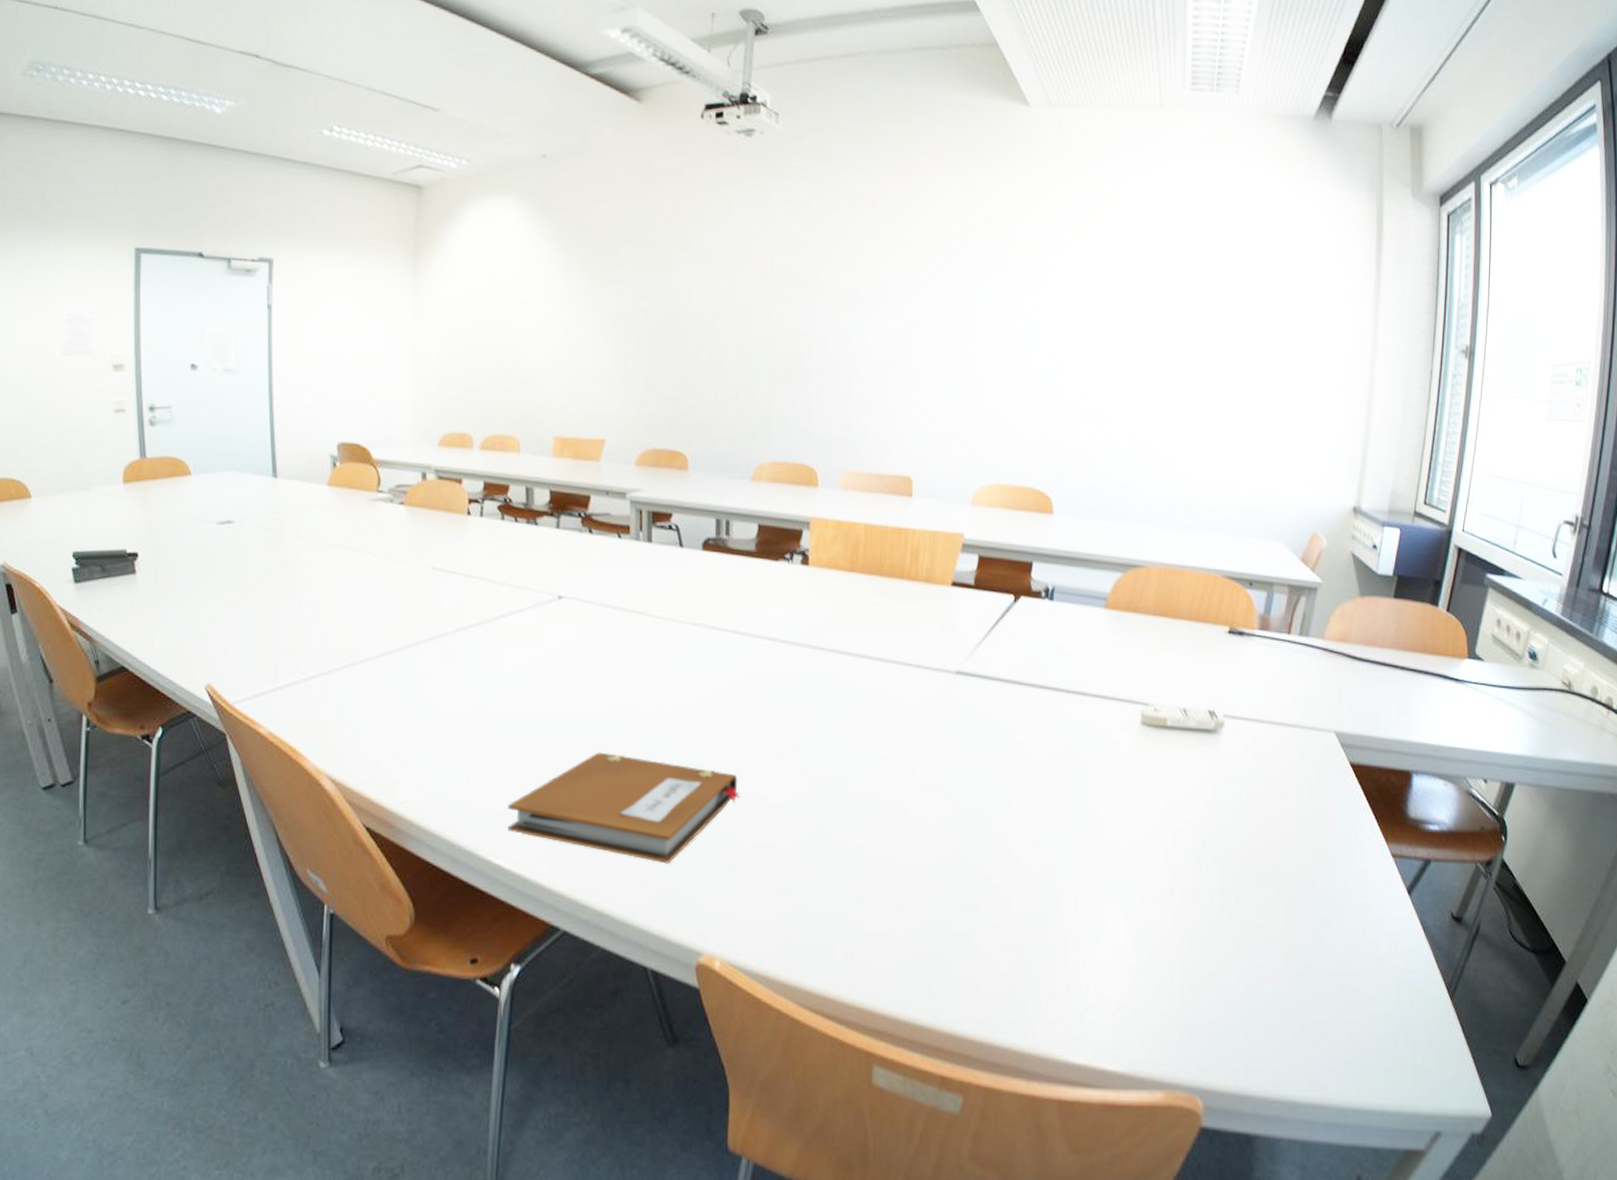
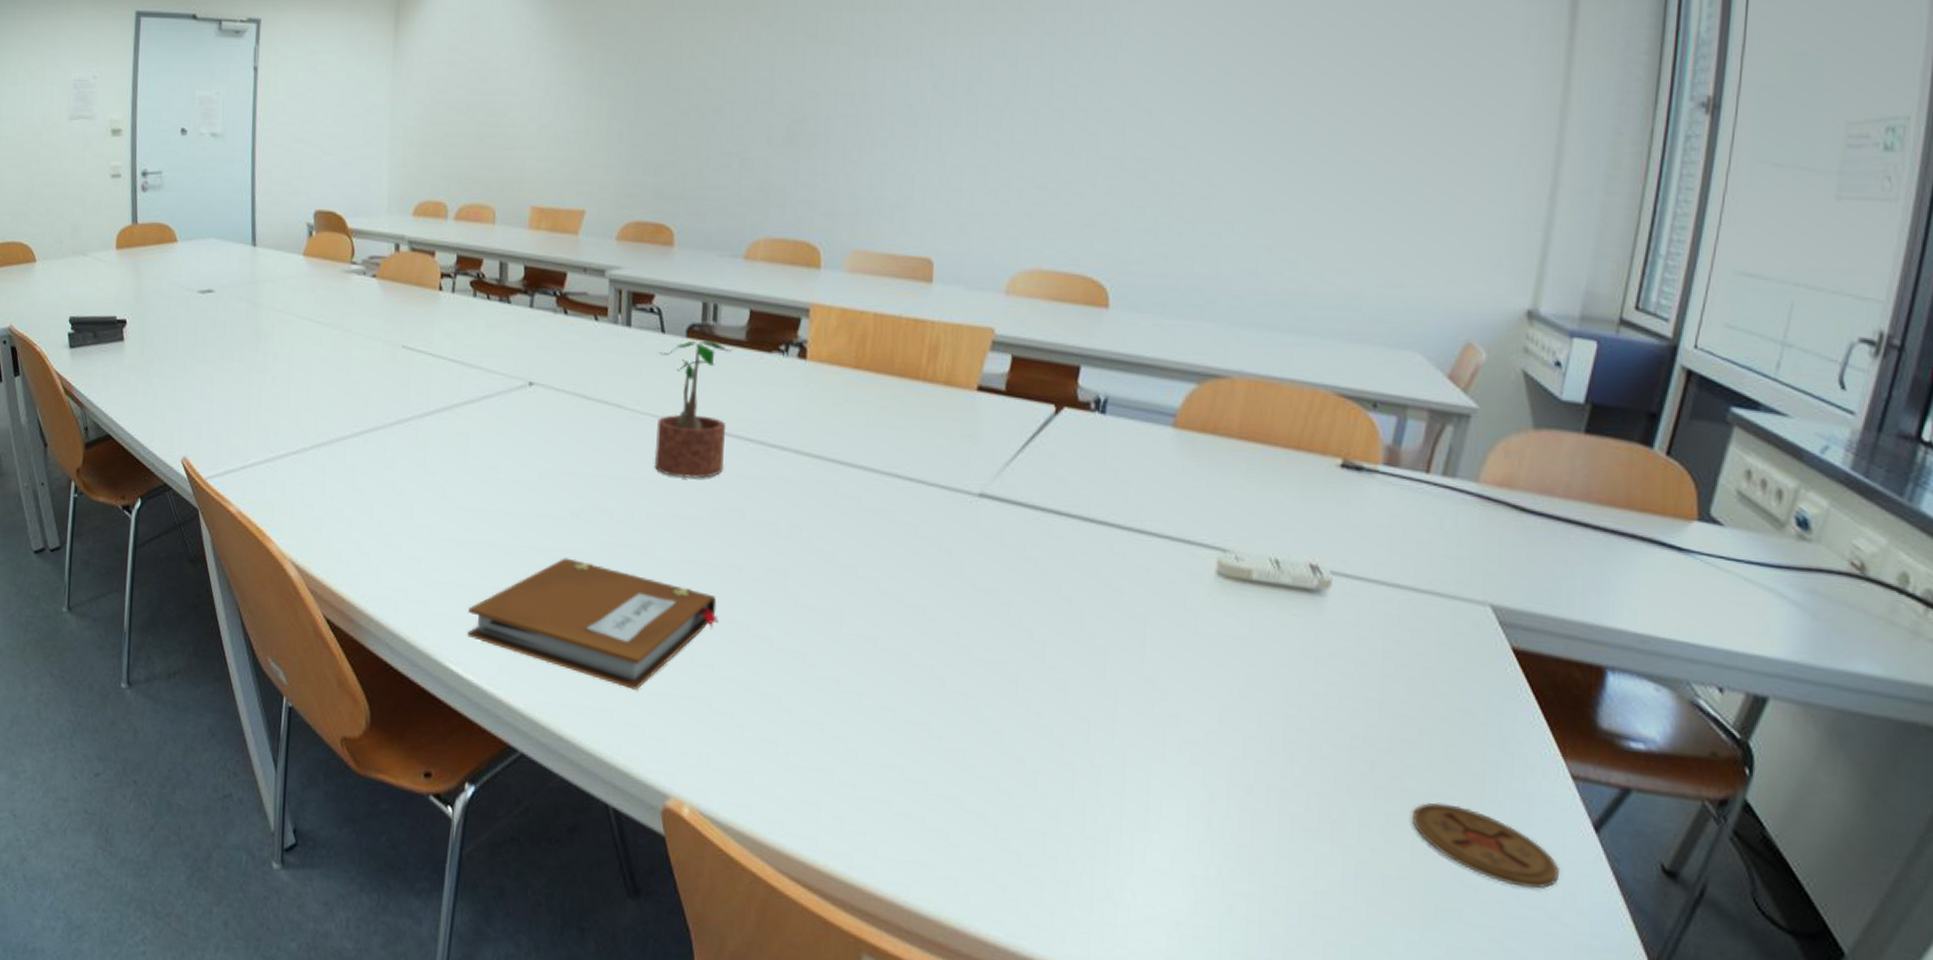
potted plant: none [677,552,745,675] -> present [654,340,734,479]
coaster: none [1285,886,1385,942] -> present [1411,802,1559,889]

